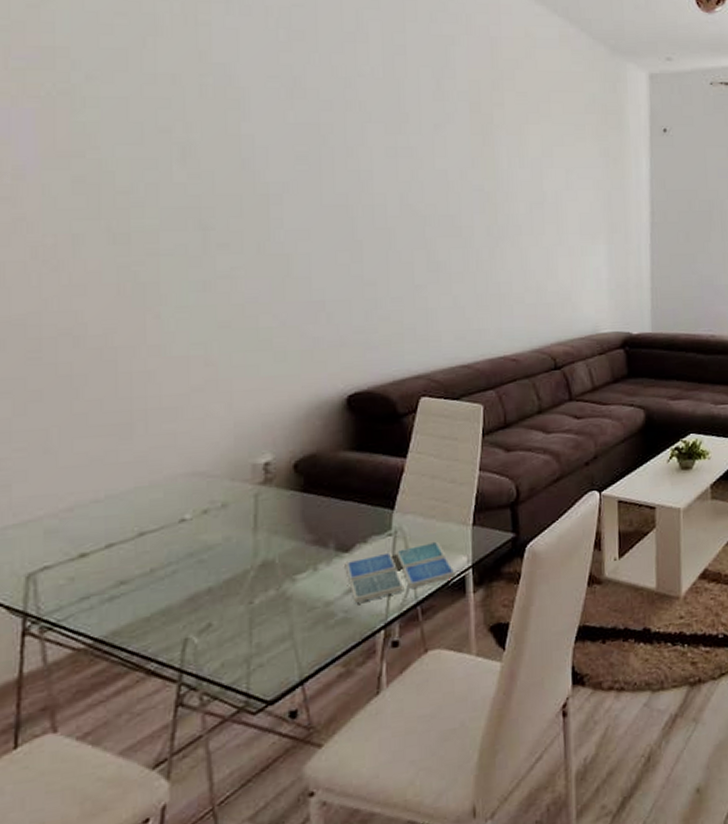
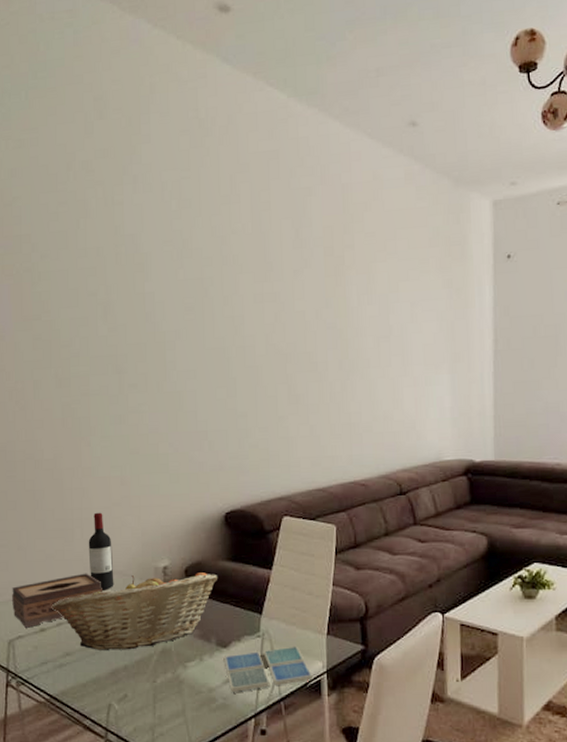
tissue box: none [34,477,176,555] -> present [12,573,102,628]
fruit basket: none [99,466,337,573] -> present [52,572,217,650]
wine bottle: none [155,400,194,498] -> present [88,512,114,590]

